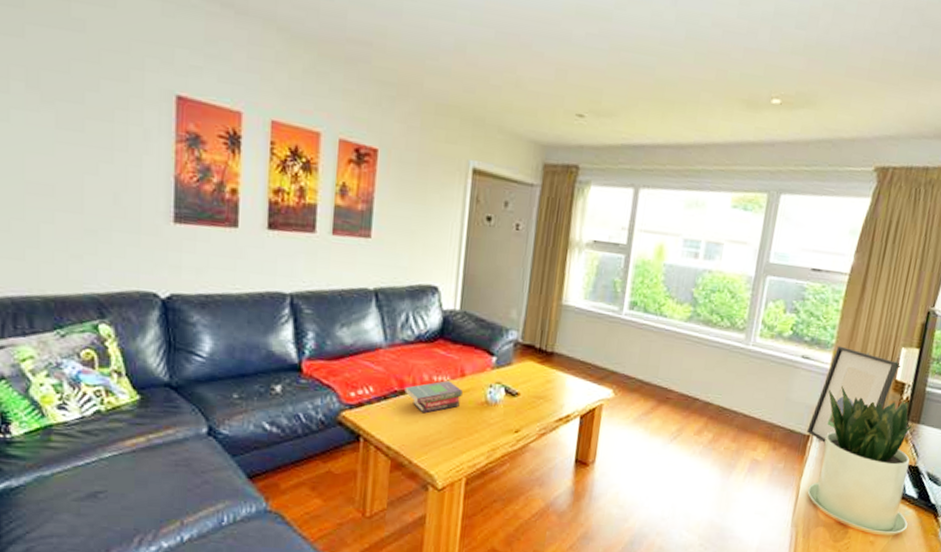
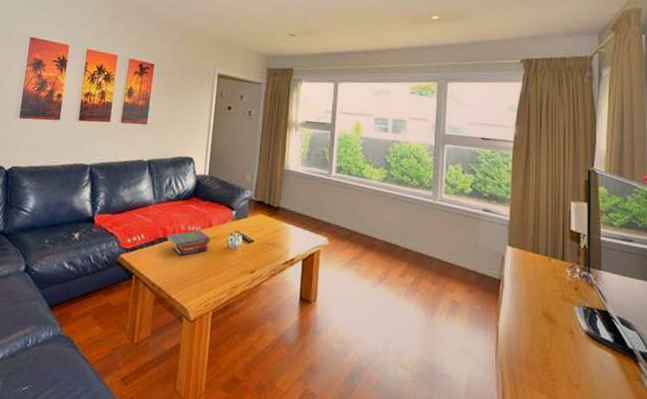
picture frame: present [807,345,901,443] -> none [498,200,574,287]
planter: present [807,386,913,536] -> none [506,235,610,380]

